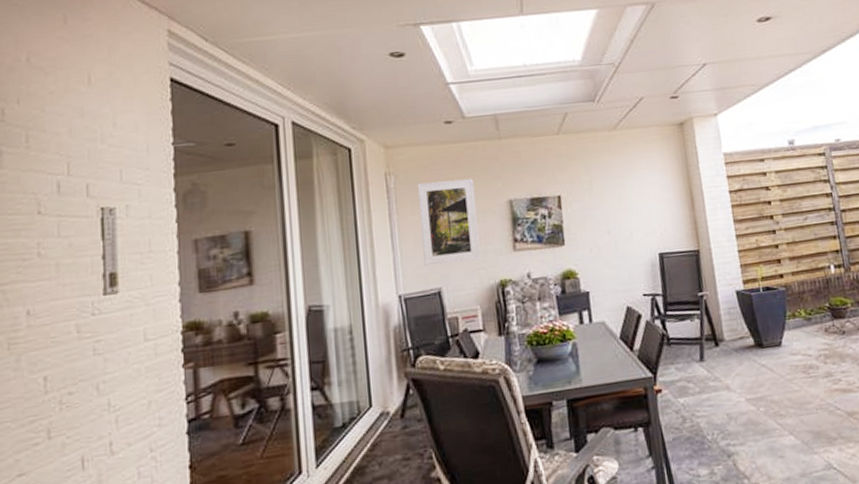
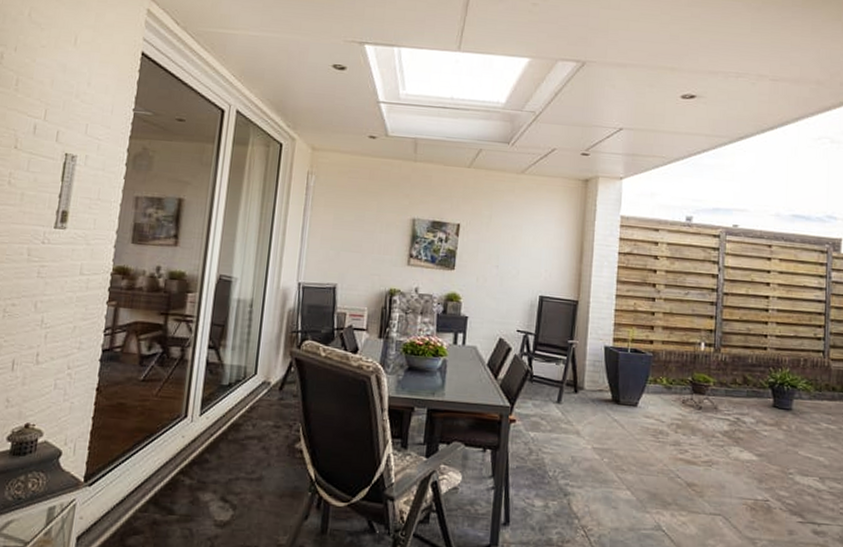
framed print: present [417,178,480,267] -> none [326,186,385,267]

